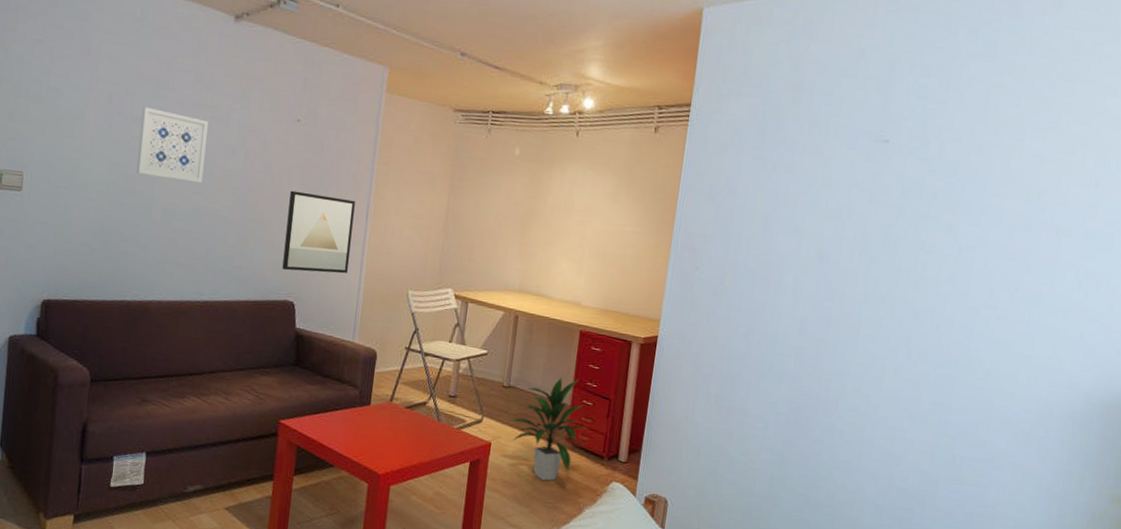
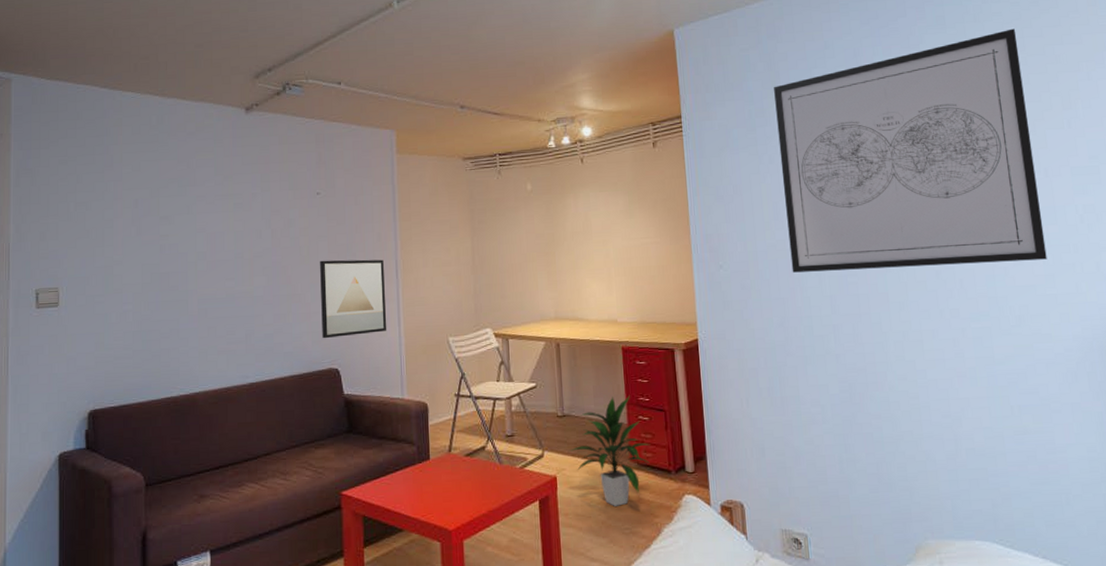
wall art: present [137,106,208,183] -> none [167,205,233,271]
wall art: none [768,70,1070,319] -> present [774,28,1047,273]

